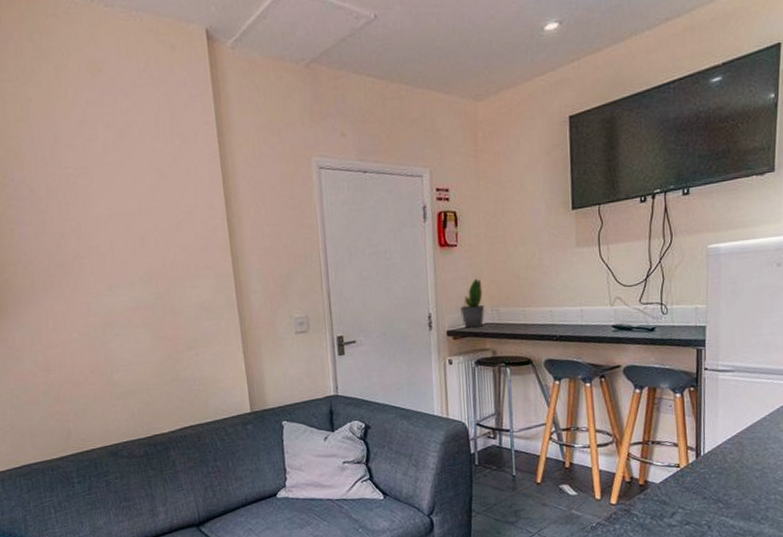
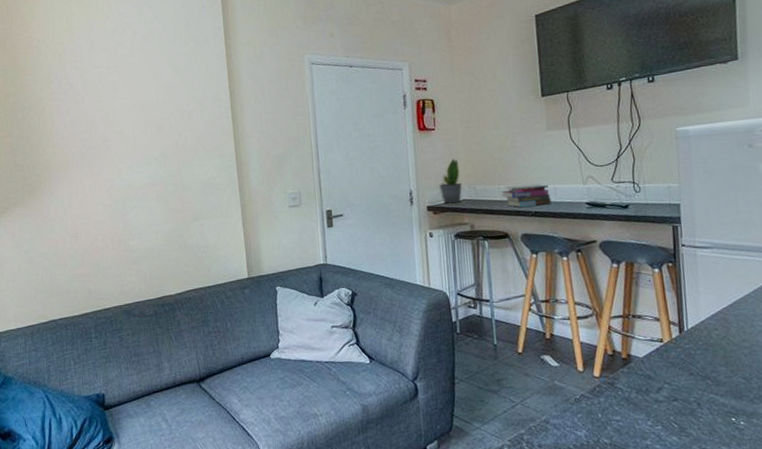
books: none [526,305,577,331] -> present [502,183,551,207]

